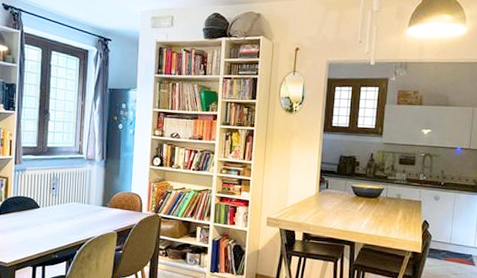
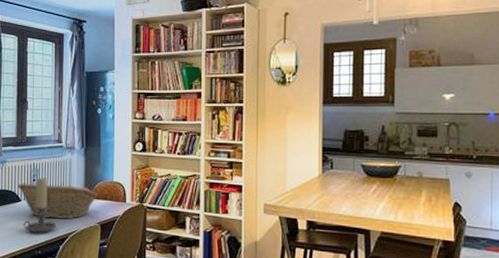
fruit basket: none [36,191,116,226] -> present [17,183,98,219]
candle holder: none [41,186,75,239] -> present [23,178,57,233]

